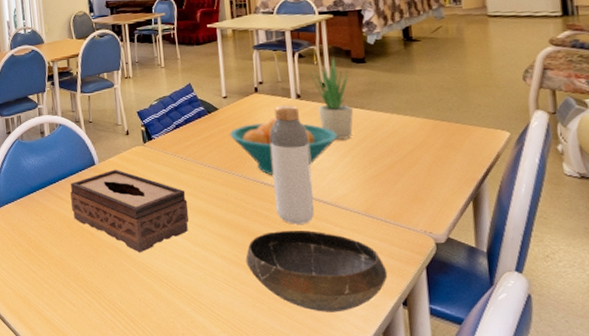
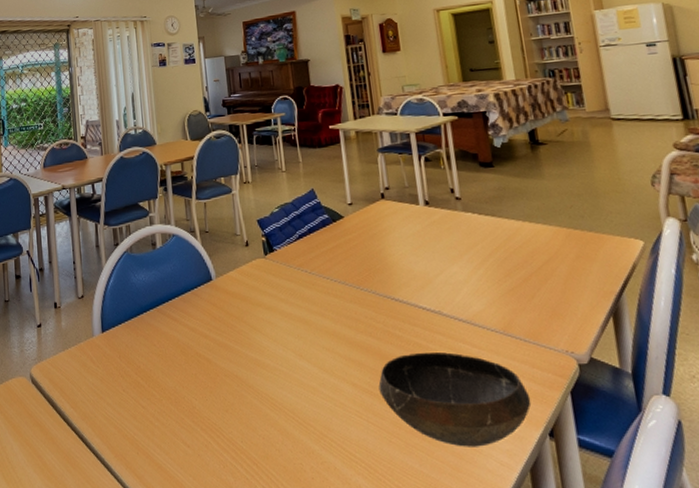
tissue box: present [70,169,190,253] -> none [185,285,316,382]
fruit bowl: present [229,117,338,176] -> none [356,226,470,291]
bottle: present [270,105,315,225] -> none [398,212,450,346]
potted plant: present [308,56,354,140] -> none [436,160,485,251]

